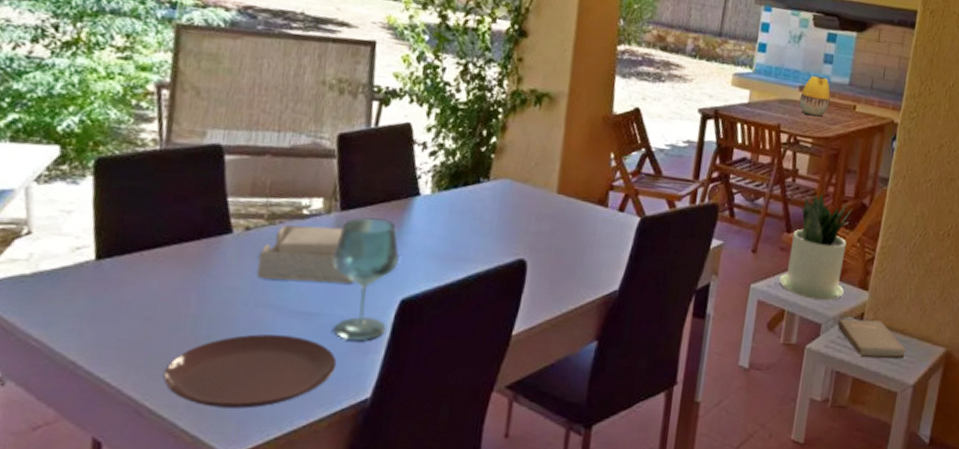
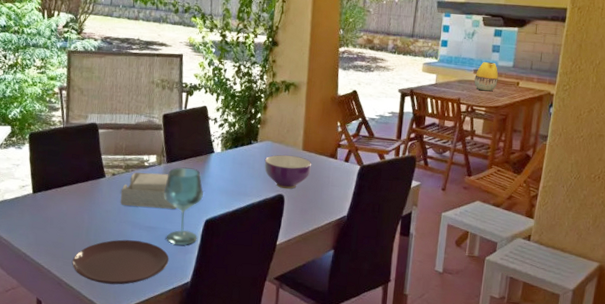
bowl: none [498,199,571,251] -> present [264,154,312,189]
planter: present [780,193,853,301] -> none [464,147,519,226]
book: present [838,319,907,359] -> none [510,239,567,270]

